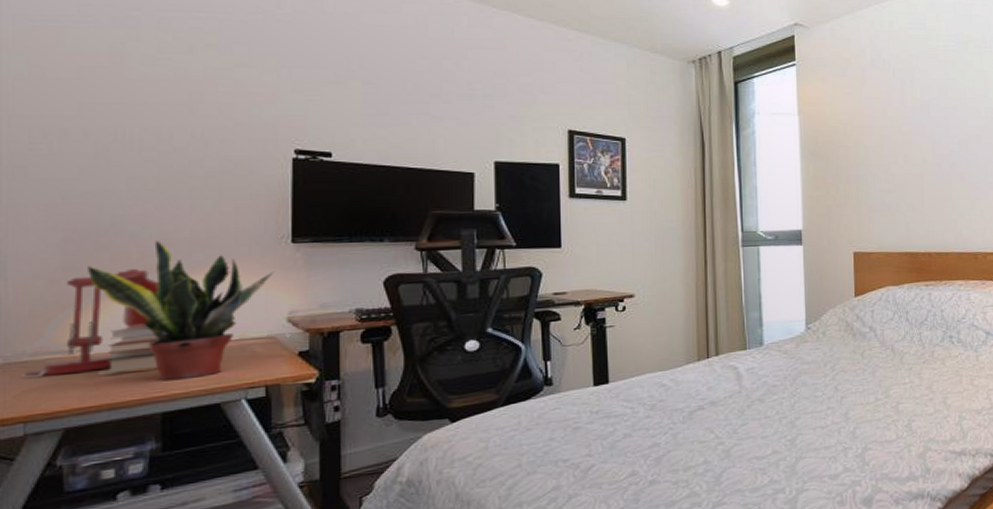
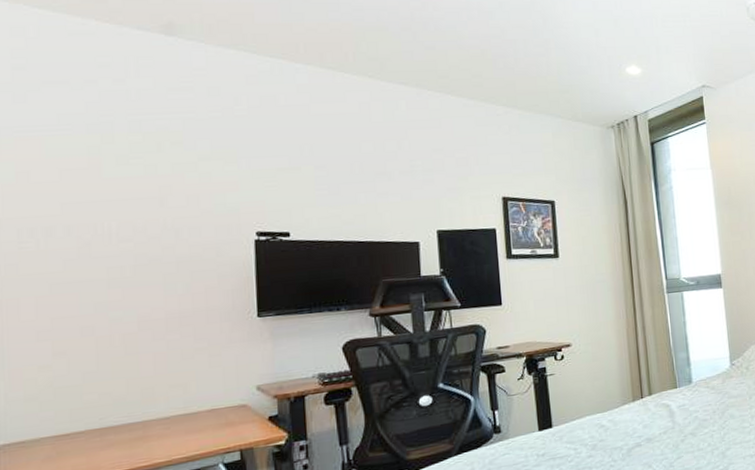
desk lamp: present [19,269,158,379] -> none [18,350,140,458]
potted plant: present [88,241,276,382] -> none [76,323,244,452]
books: present [96,324,159,377] -> none [87,400,143,452]

